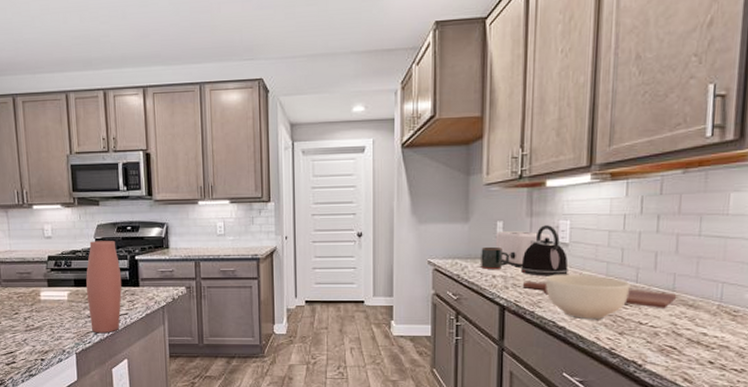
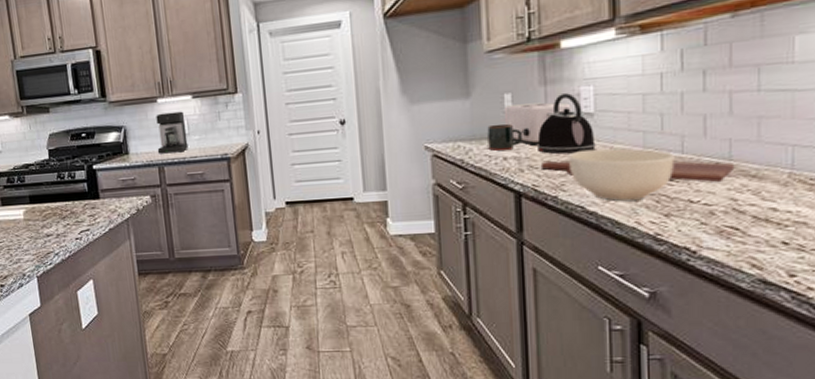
vase: present [86,241,122,334] -> none [41,150,82,254]
coffee maker: none [195,214,223,251] -> present [156,111,188,154]

